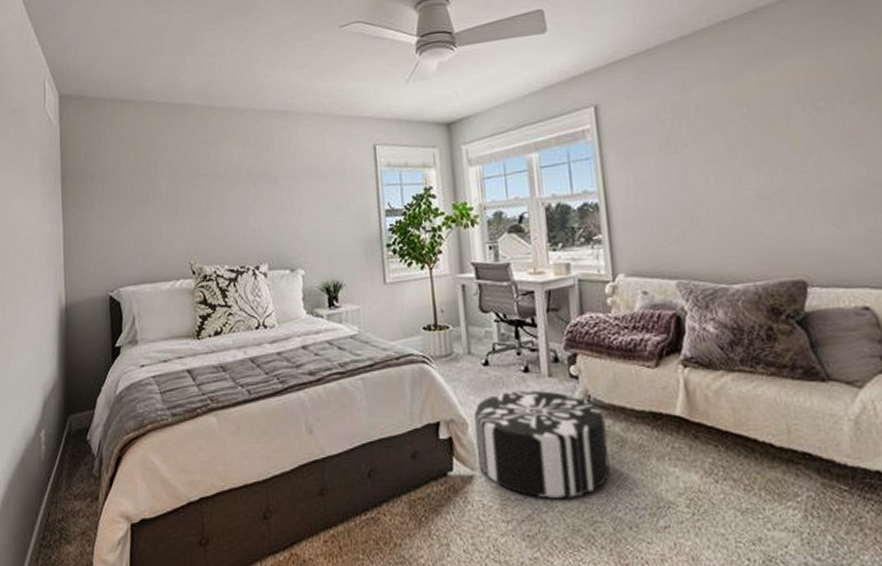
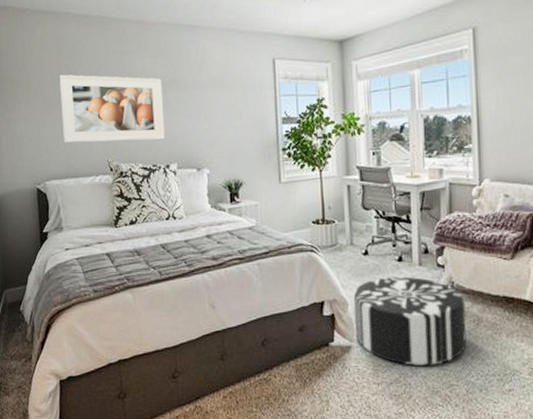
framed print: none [137,167,254,244] -> present [59,74,165,143]

